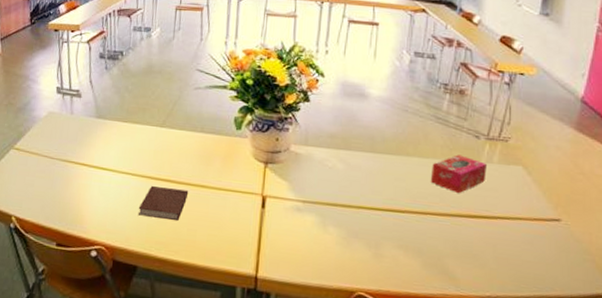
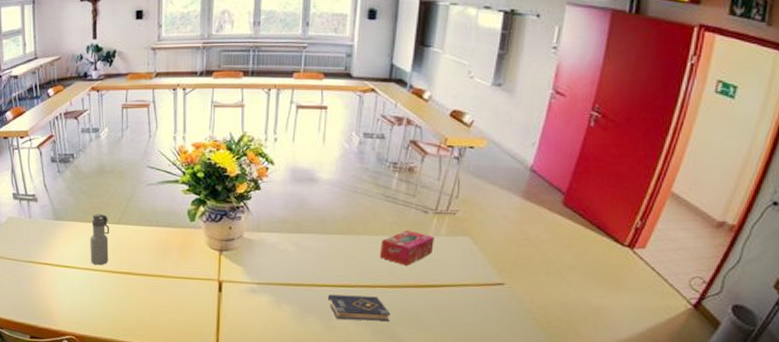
water bottle: none [129,114,152,170] -> present [90,213,109,266]
notebook: present [137,186,189,220] -> none [102,279,149,308]
book: none [376,219,442,254] -> present [327,294,391,322]

